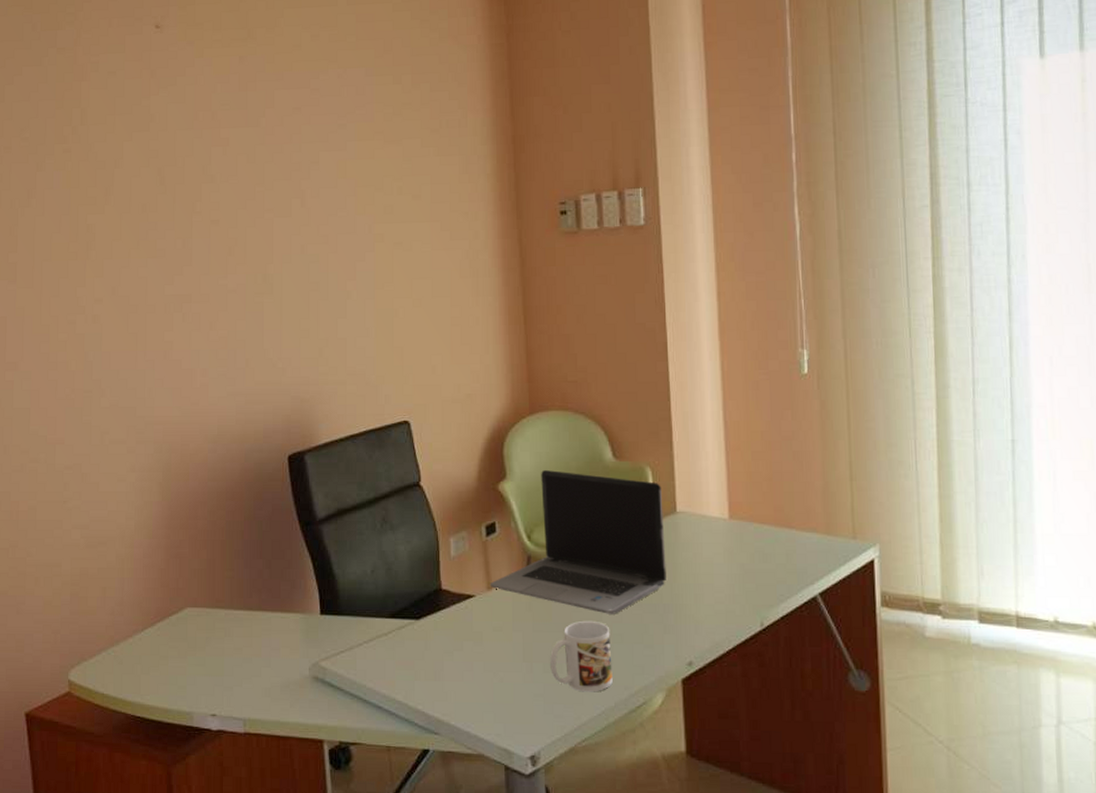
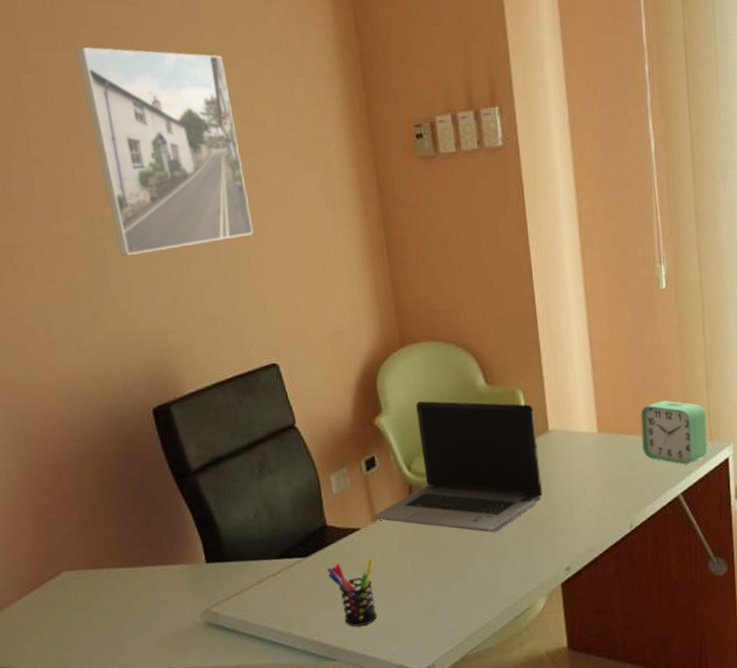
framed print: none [261,125,399,311] -> present [75,47,254,257]
pen holder: none [437,629,485,700] -> present [327,559,378,627]
mug: present [550,621,613,692] -> none [437,540,498,606]
alarm clock: none [776,490,850,563] -> present [640,400,708,465]

